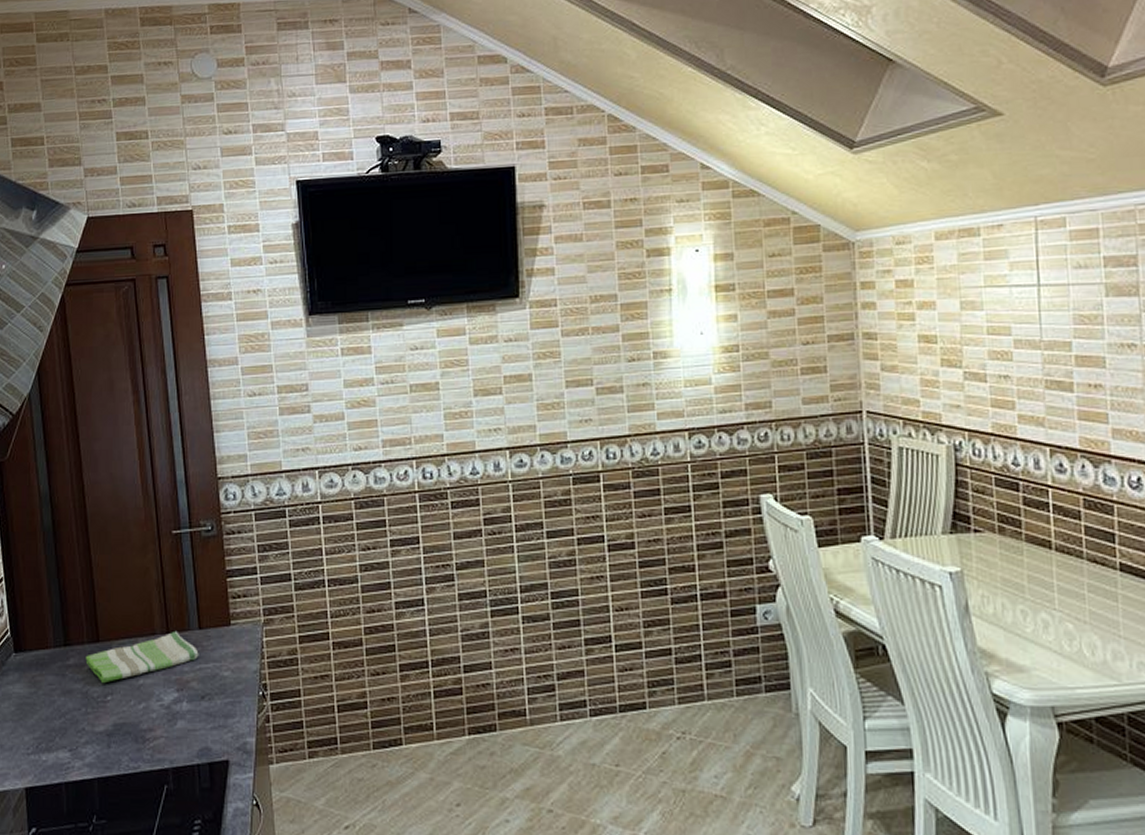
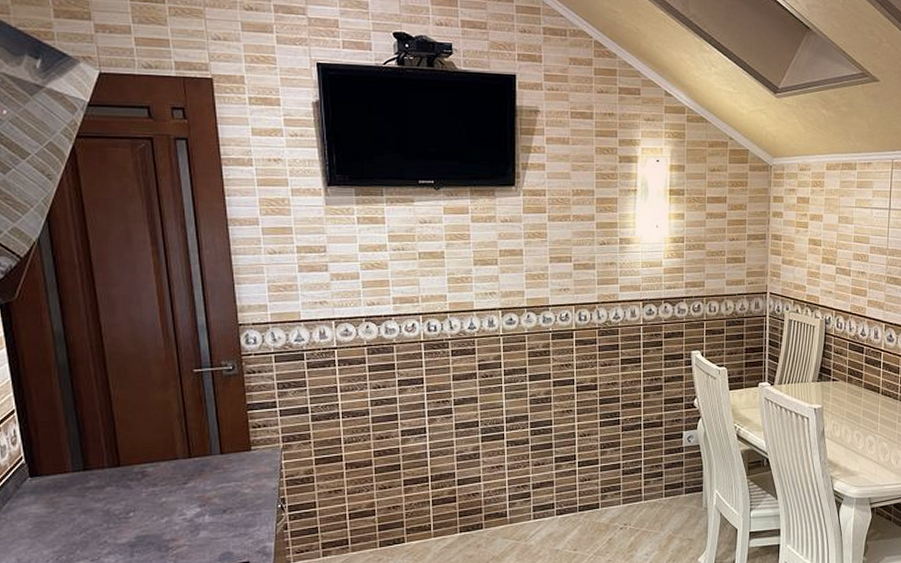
dish towel: present [85,630,199,684] -> none [106,455,221,502]

